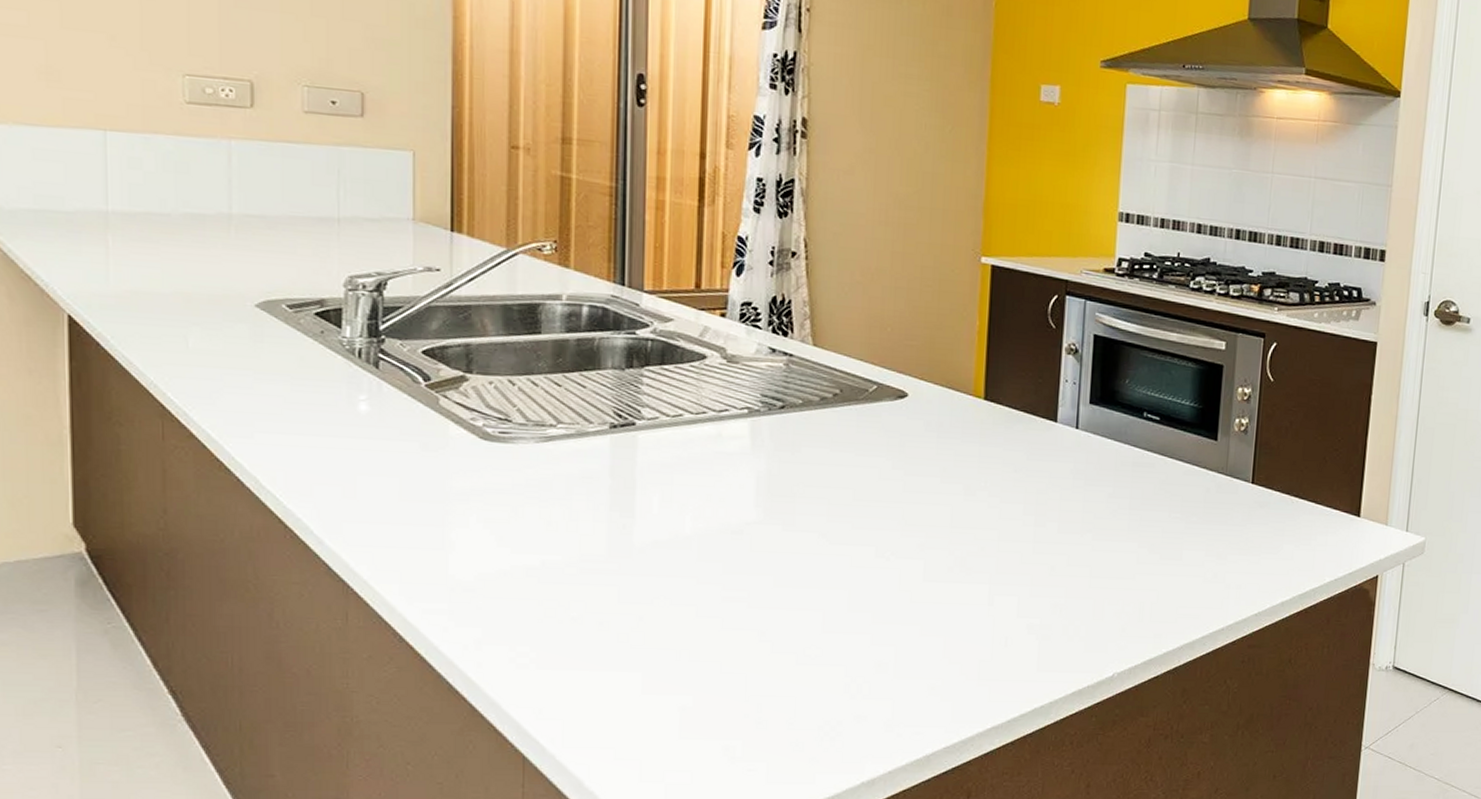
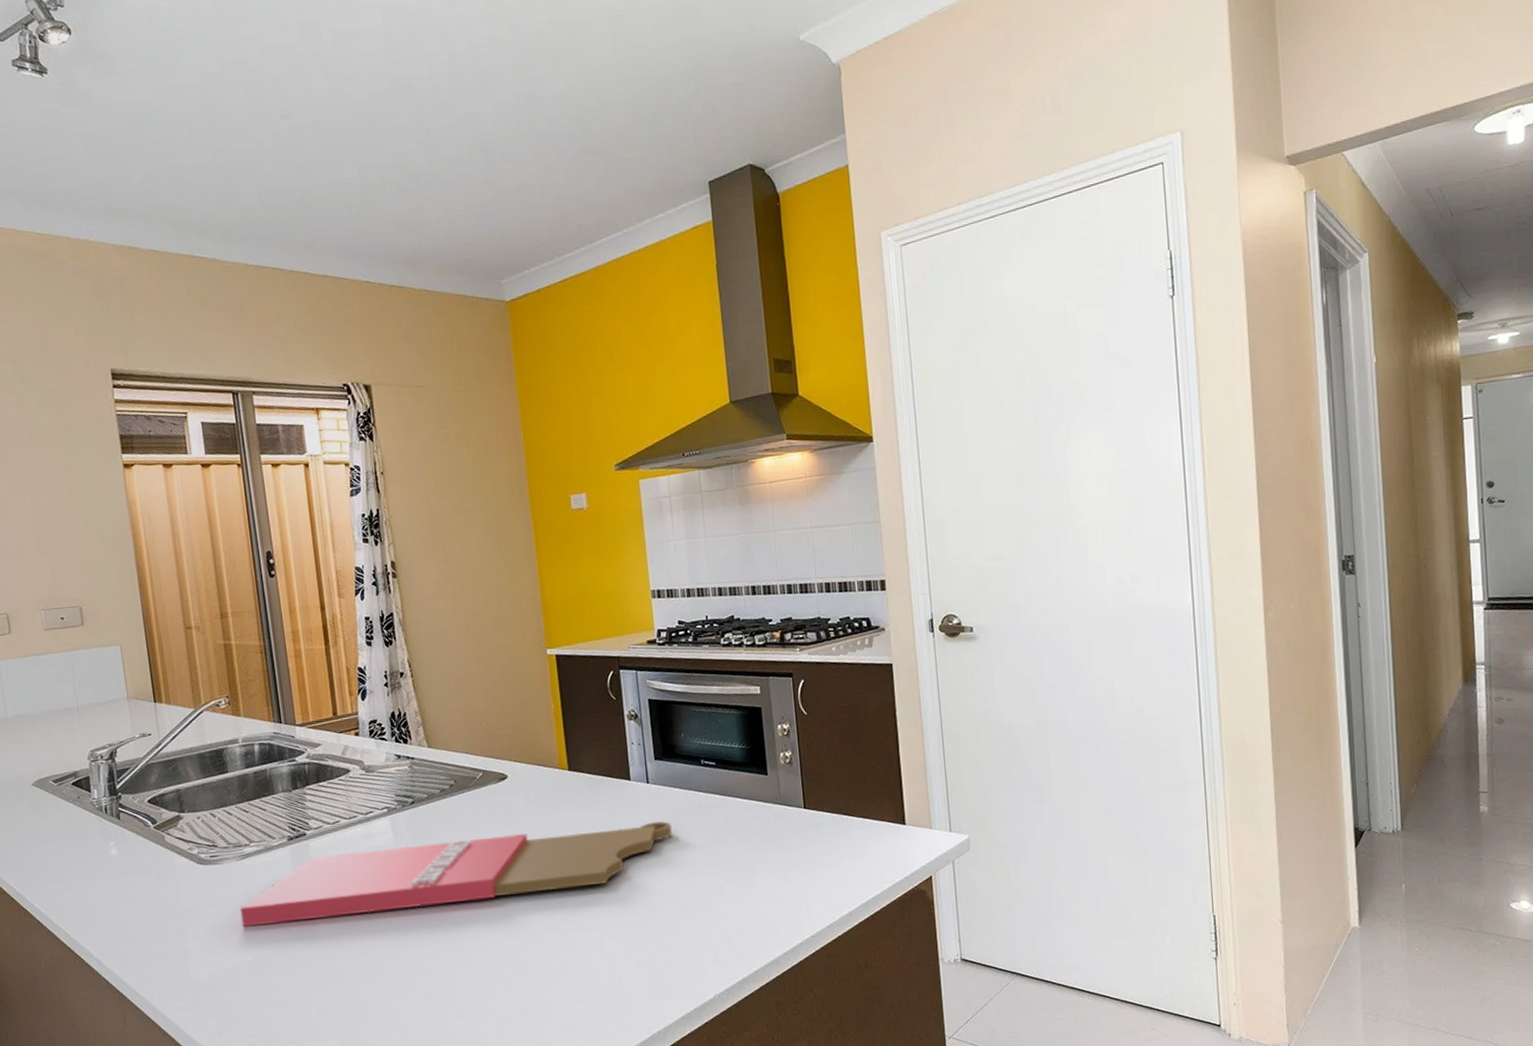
cutting board: none [530,452,1097,535] -> present [239,821,672,927]

